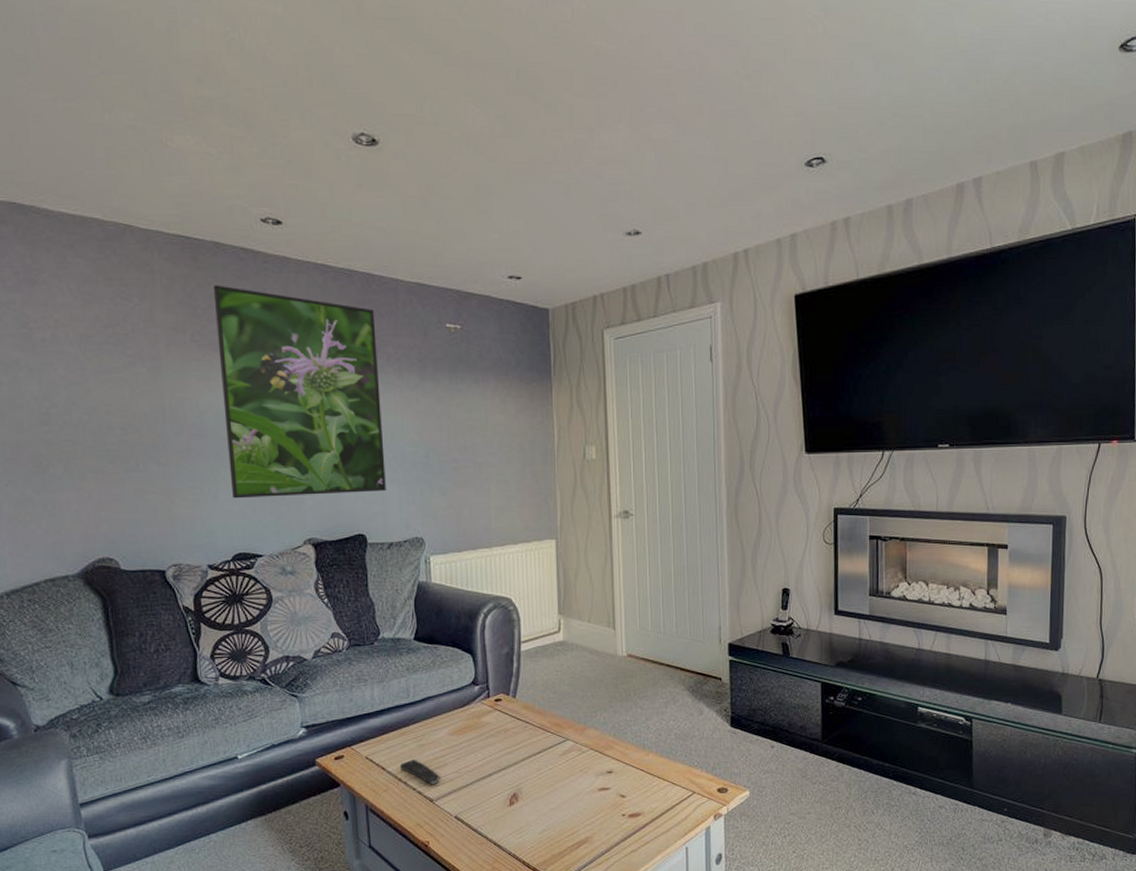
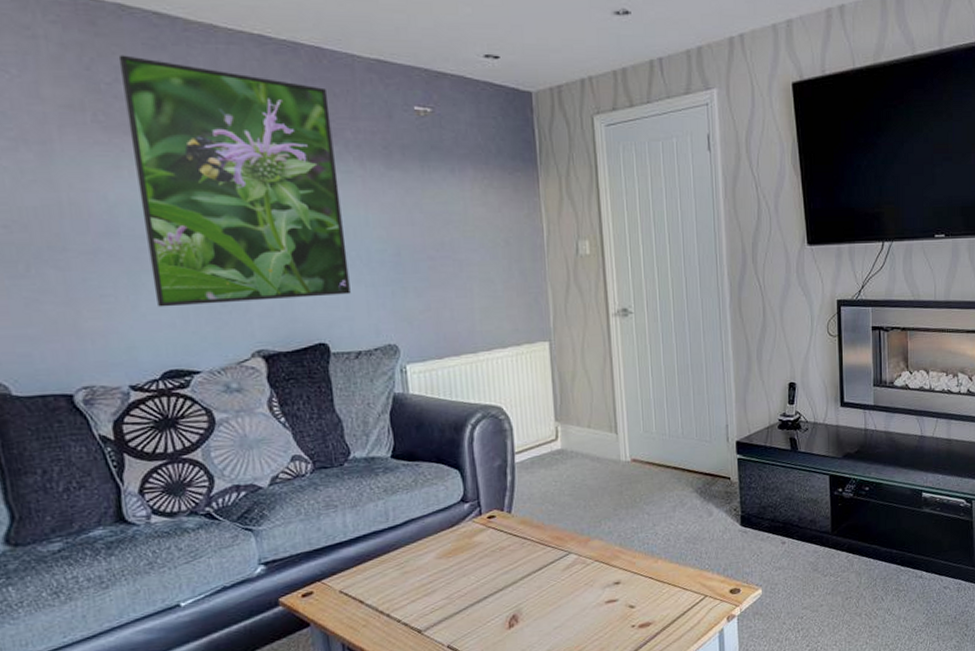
remote control: present [399,759,440,785] -> none [380,588,429,615]

